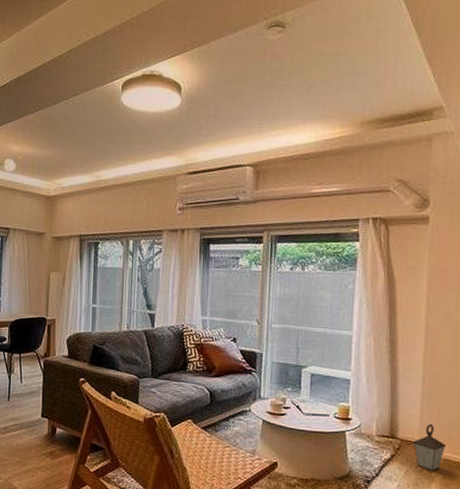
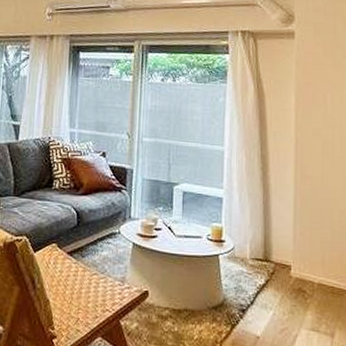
lantern: present [412,423,446,471] -> none [286,245,320,297]

